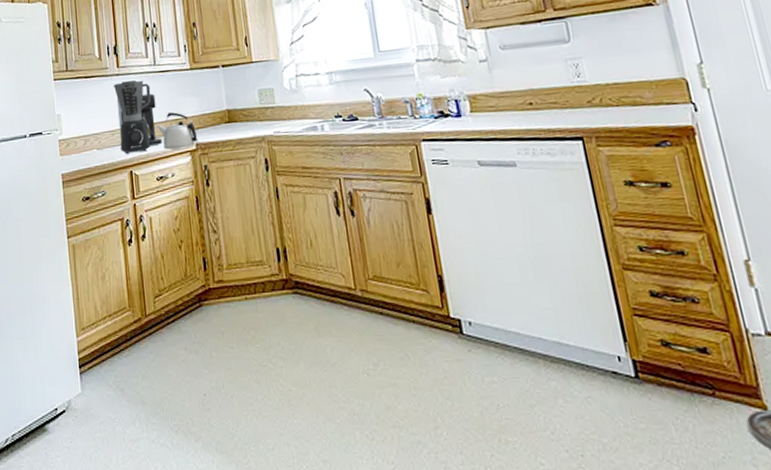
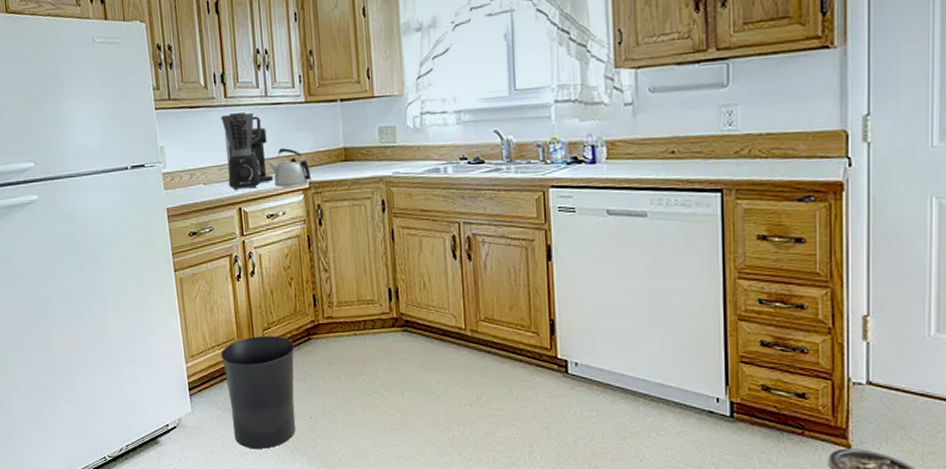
waste bin: none [112,303,190,434] -> present [221,336,296,449]

